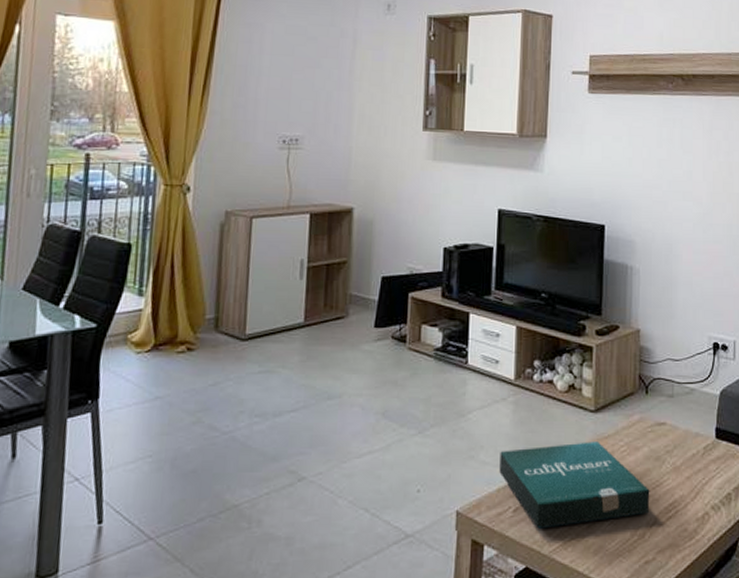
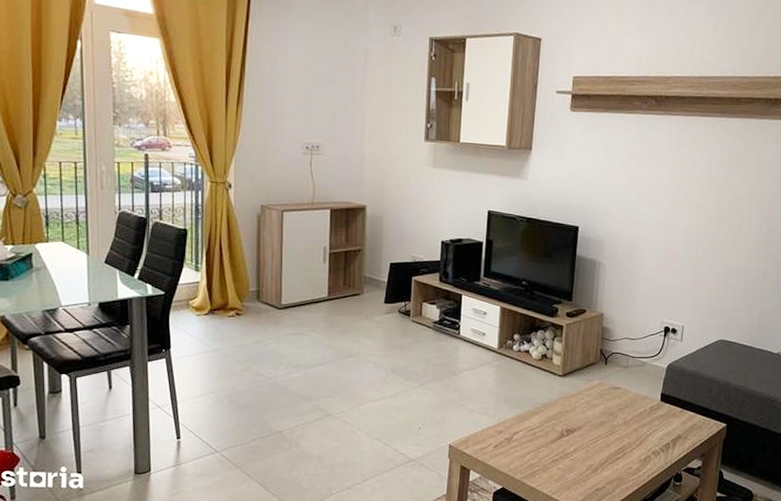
pizza box: present [499,441,650,529] -> none [483,399,604,461]

